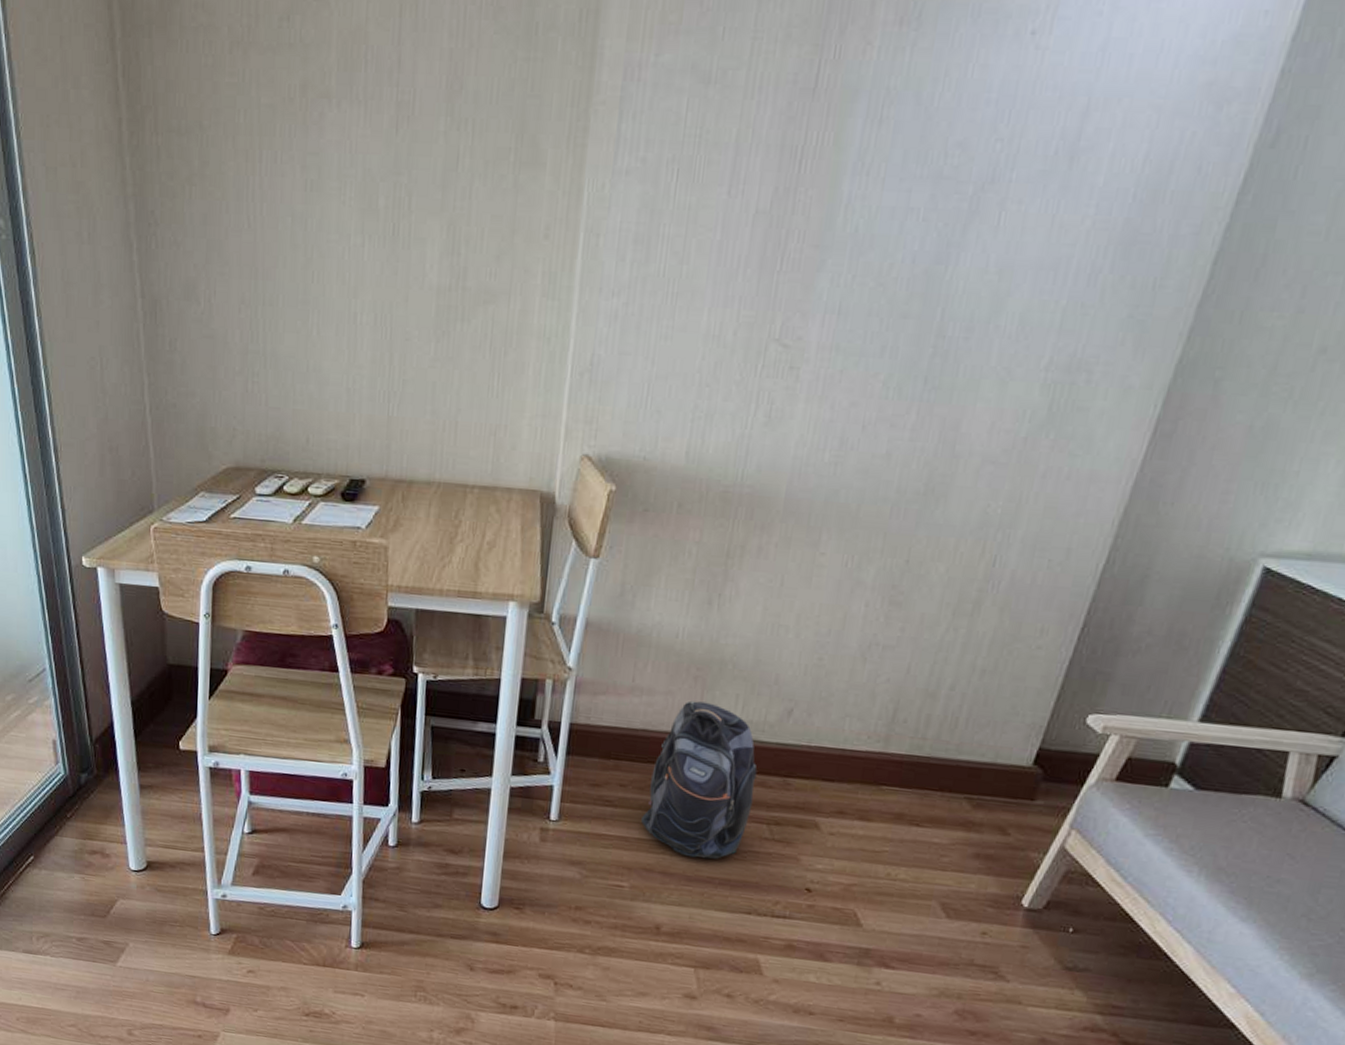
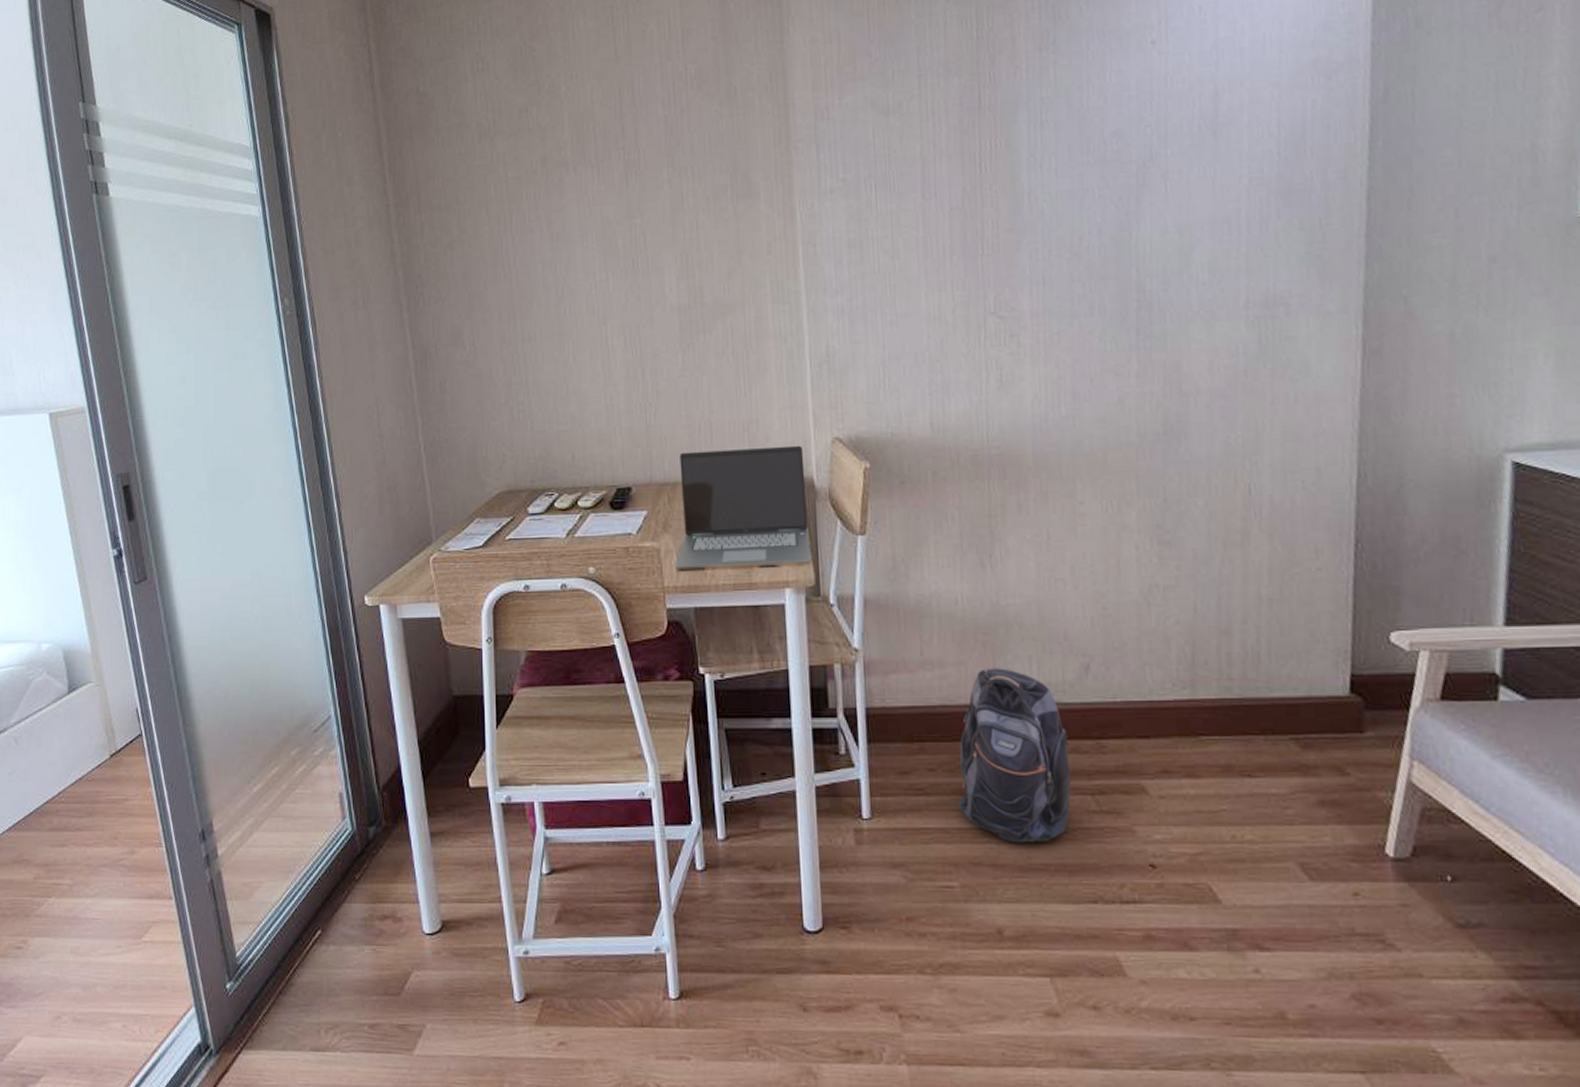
laptop: none [400,449,550,581] -> present [674,445,811,570]

